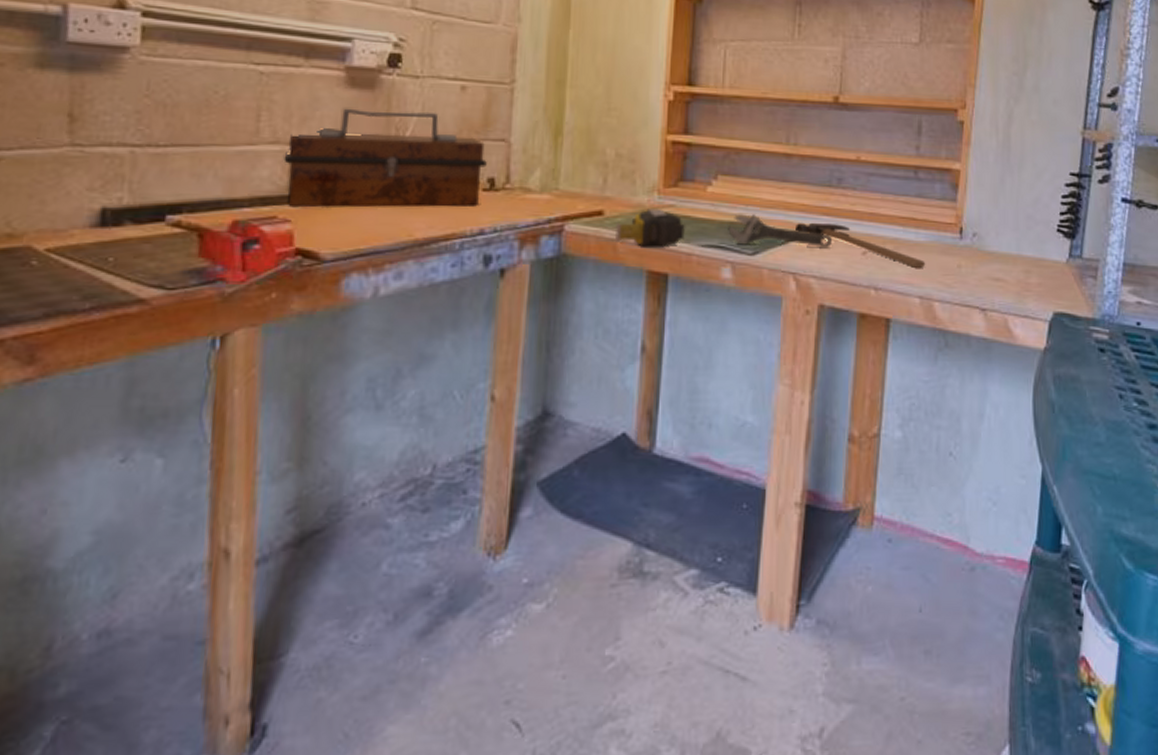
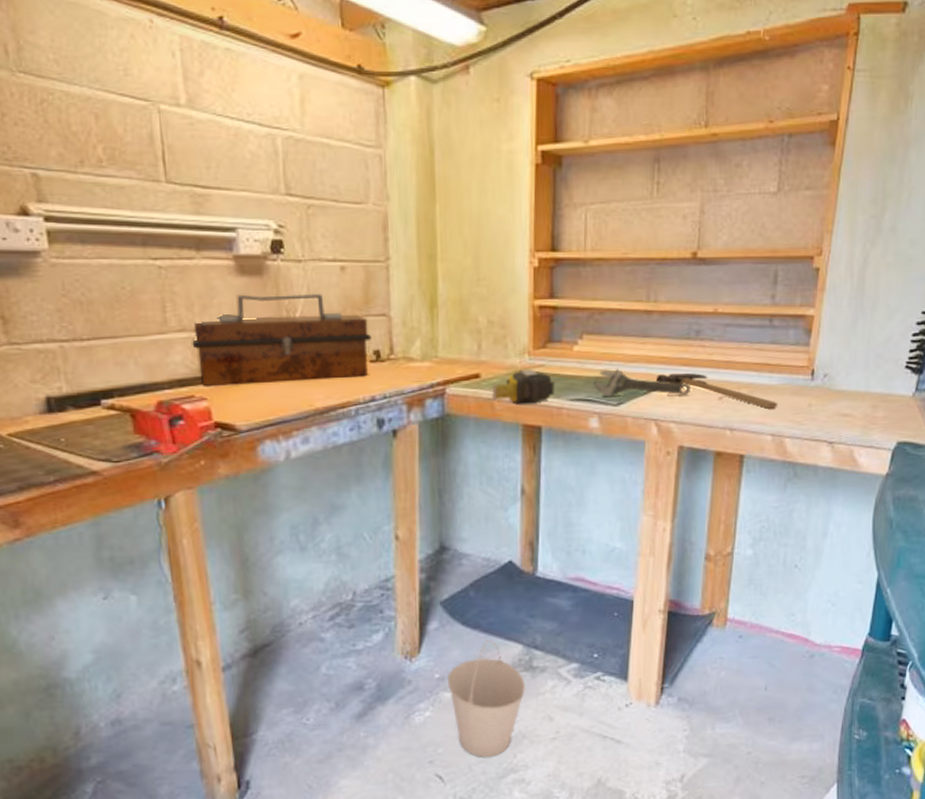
bucket: none [538,534,634,698] -> present [448,640,526,758]

